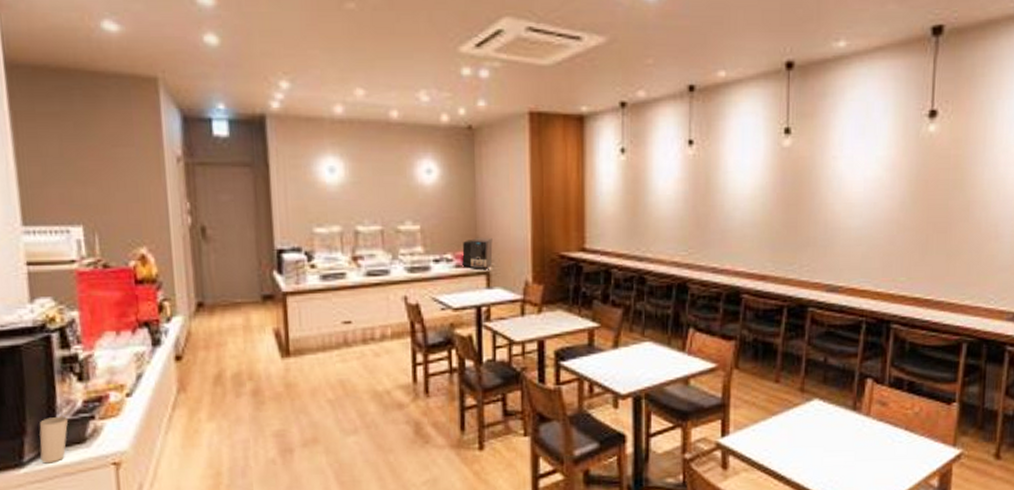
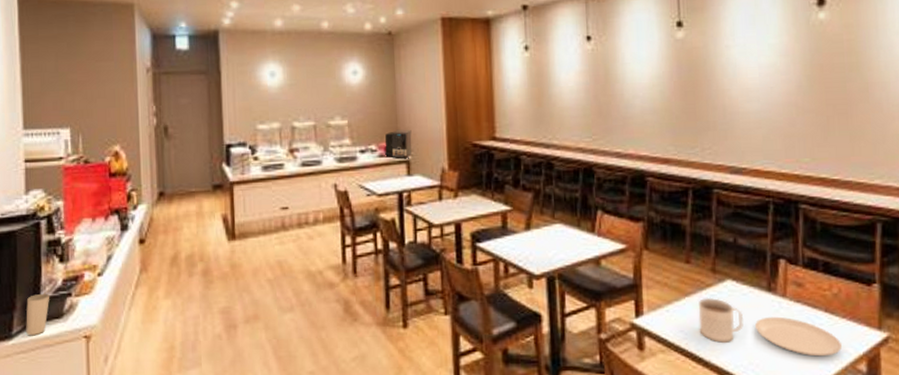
mug: none [783,416,827,461] -> present [698,297,743,343]
plate: none [838,435,917,473] -> present [755,316,842,357]

